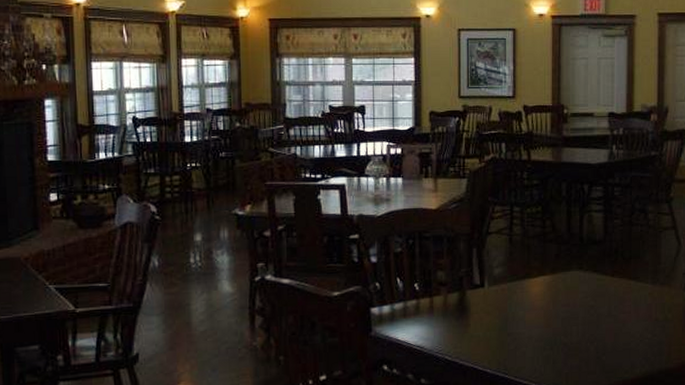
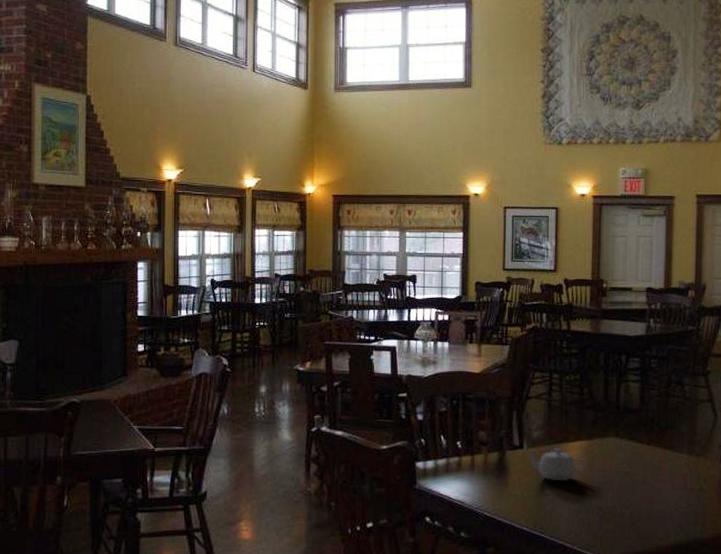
teapot: none [487,285,550,320] -> present [525,448,587,481]

